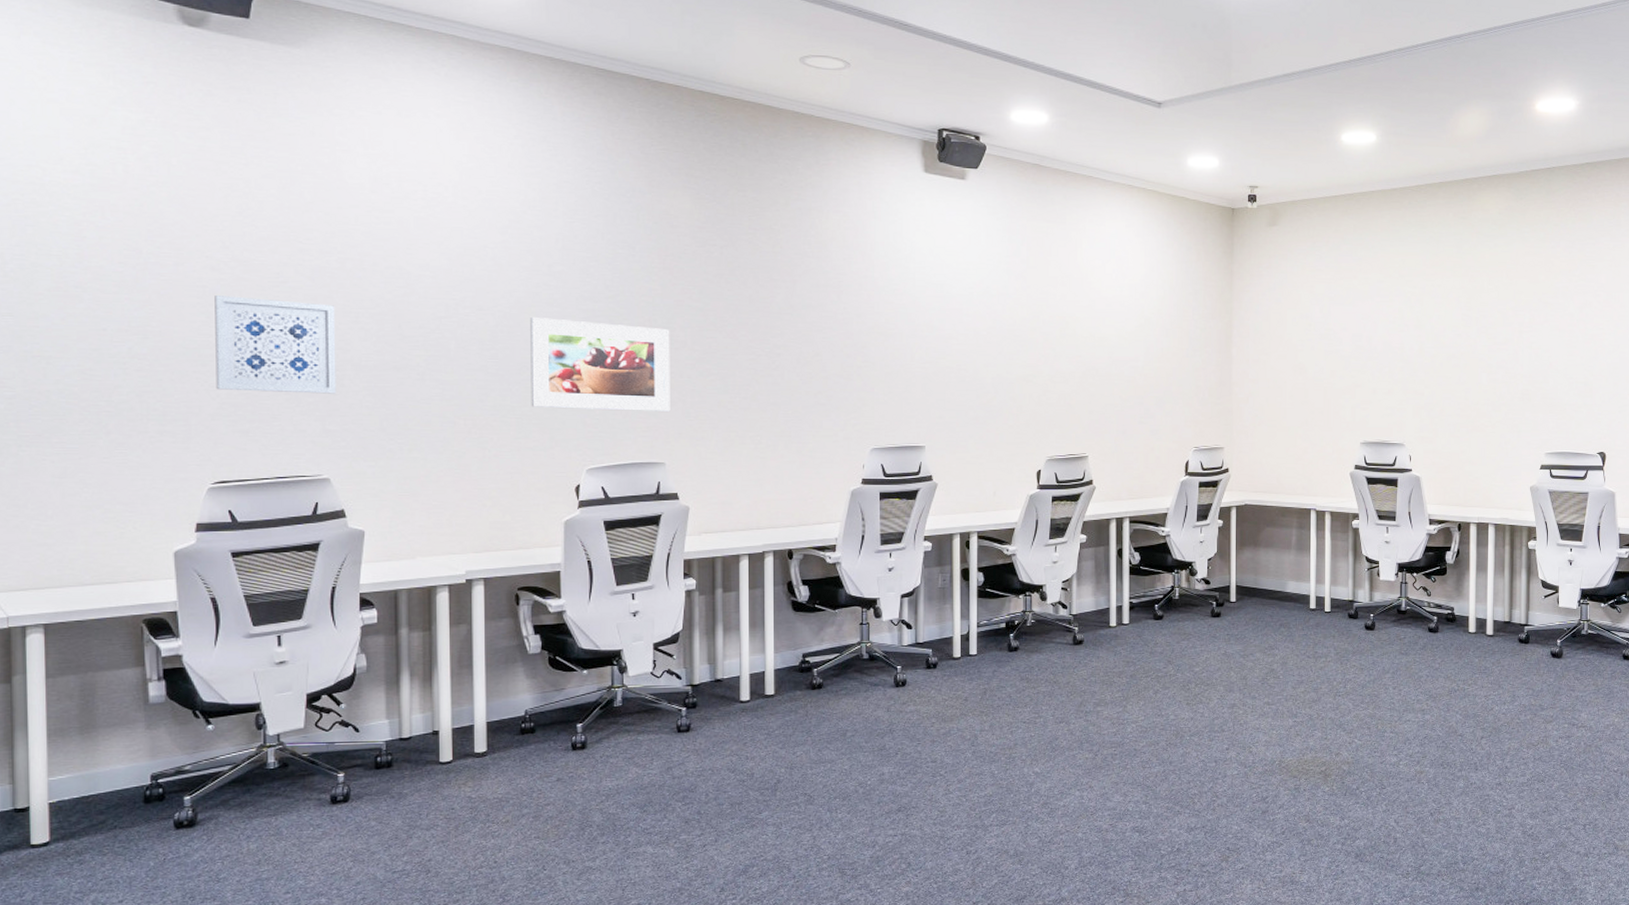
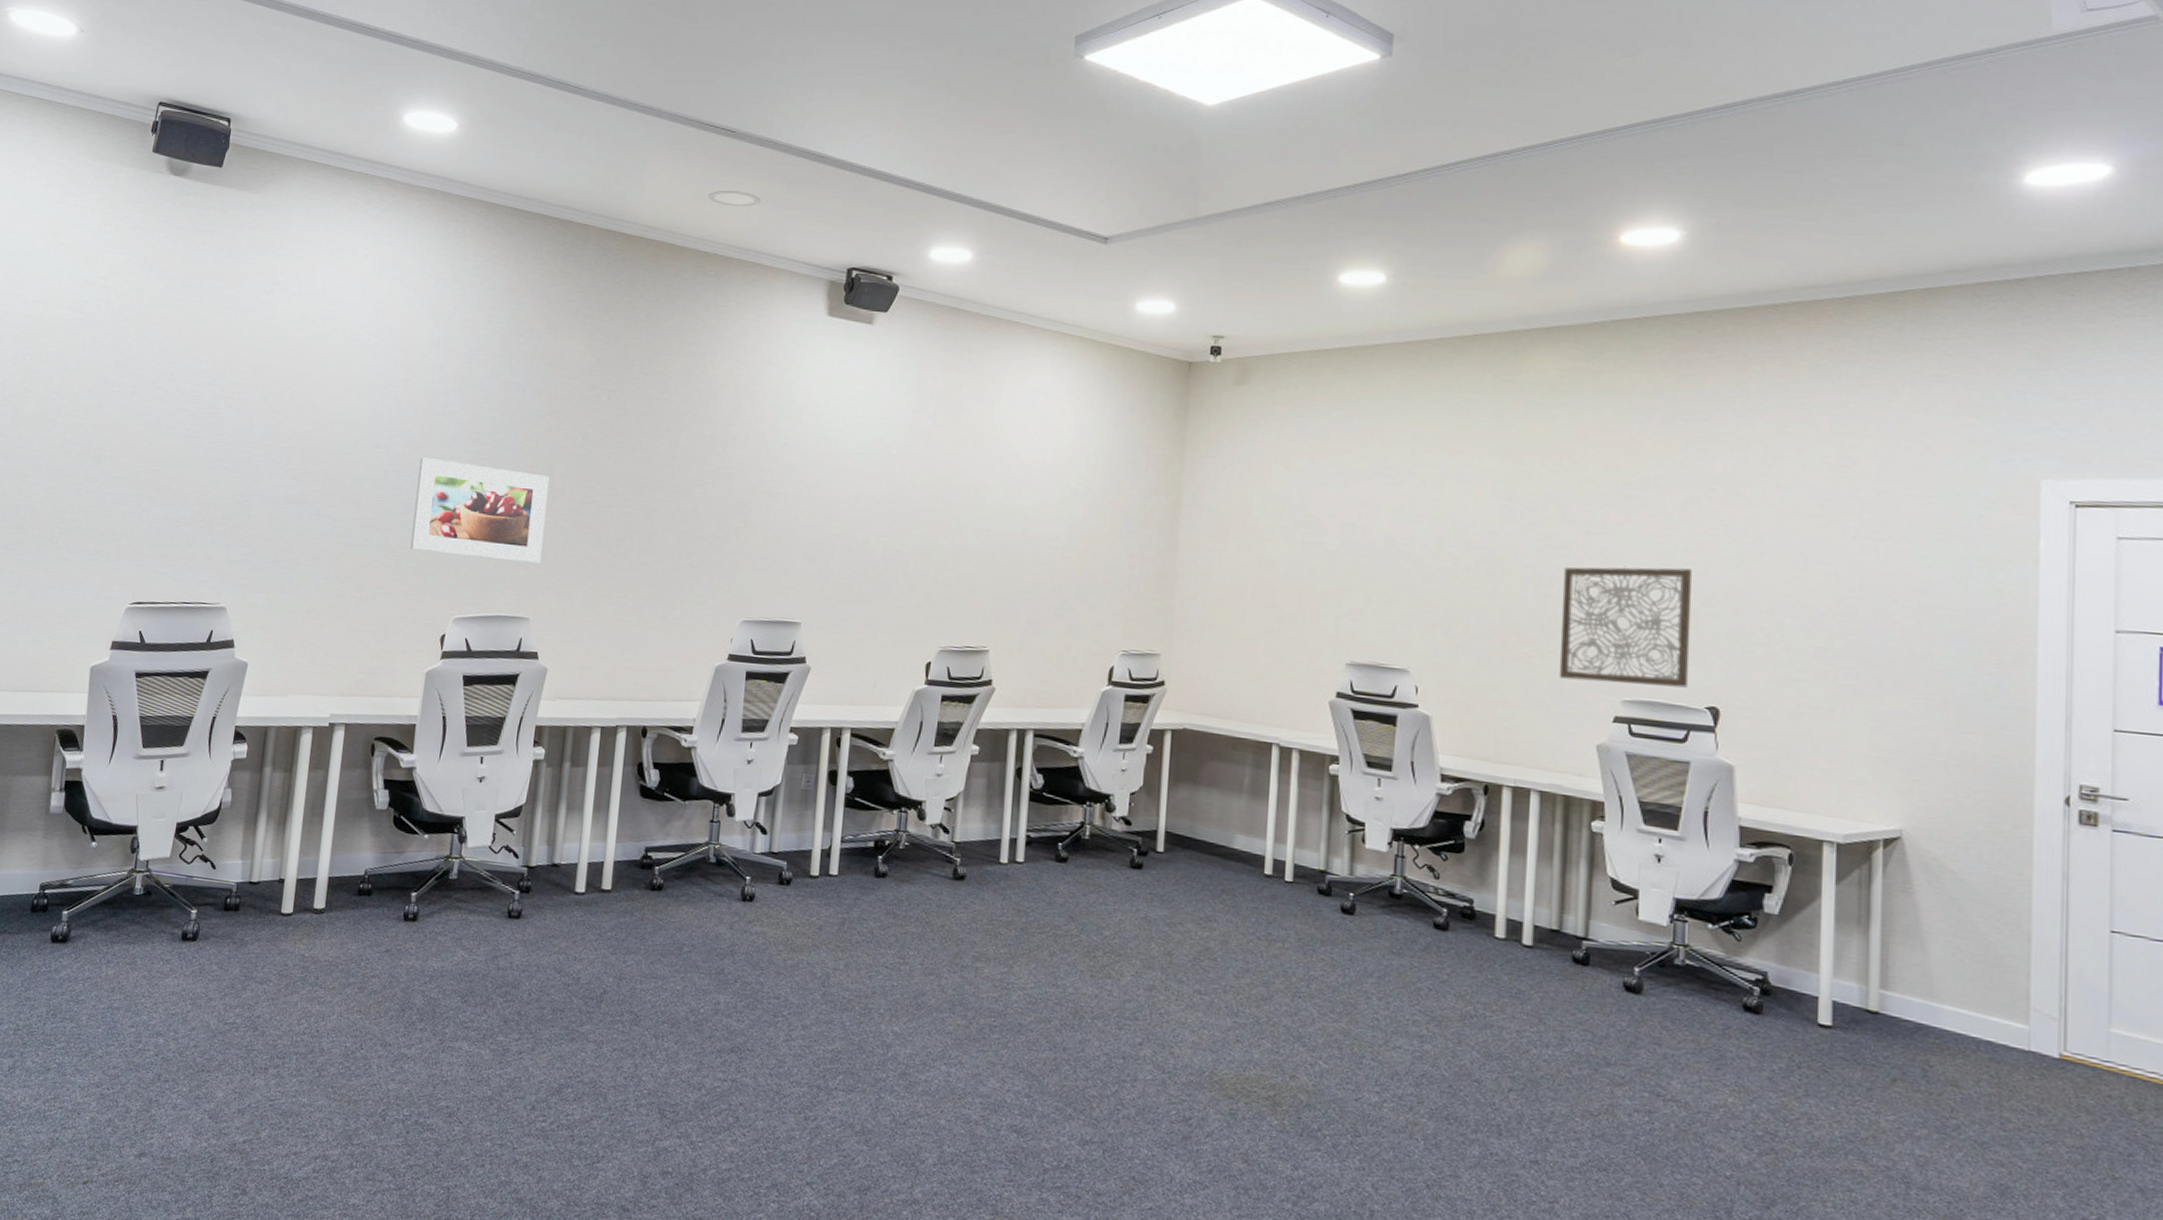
wall art: present [215,294,337,394] -> none [146,423,254,524]
wall art: none [1504,354,1588,441] -> present [1558,565,1693,688]

